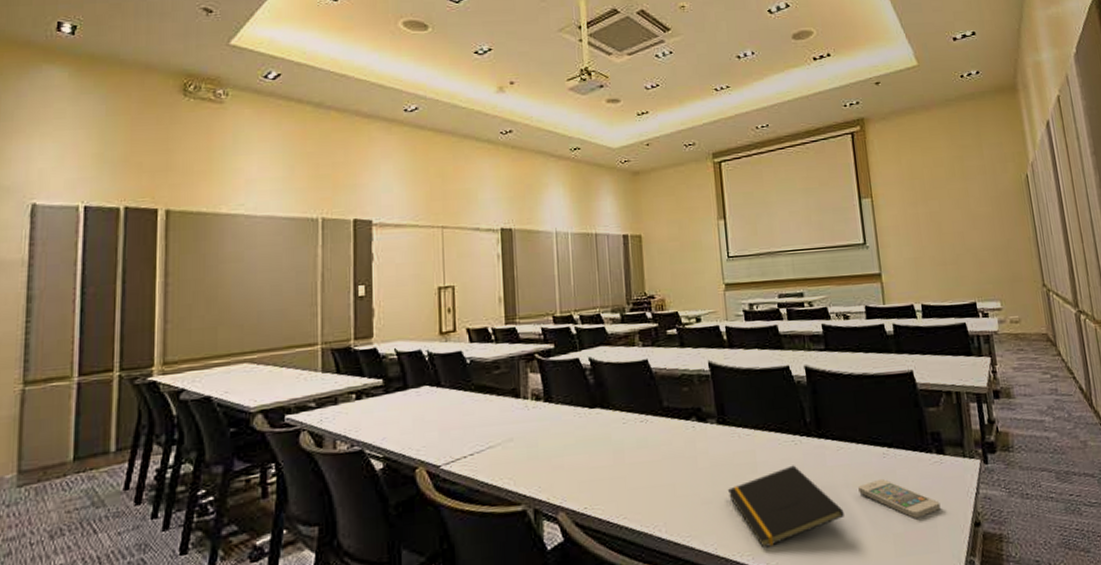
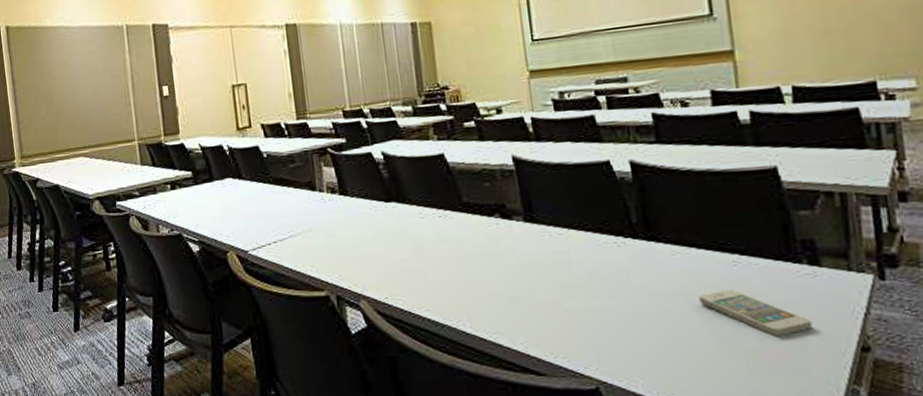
notepad: present [727,465,844,549] -> none [537,268,680,353]

